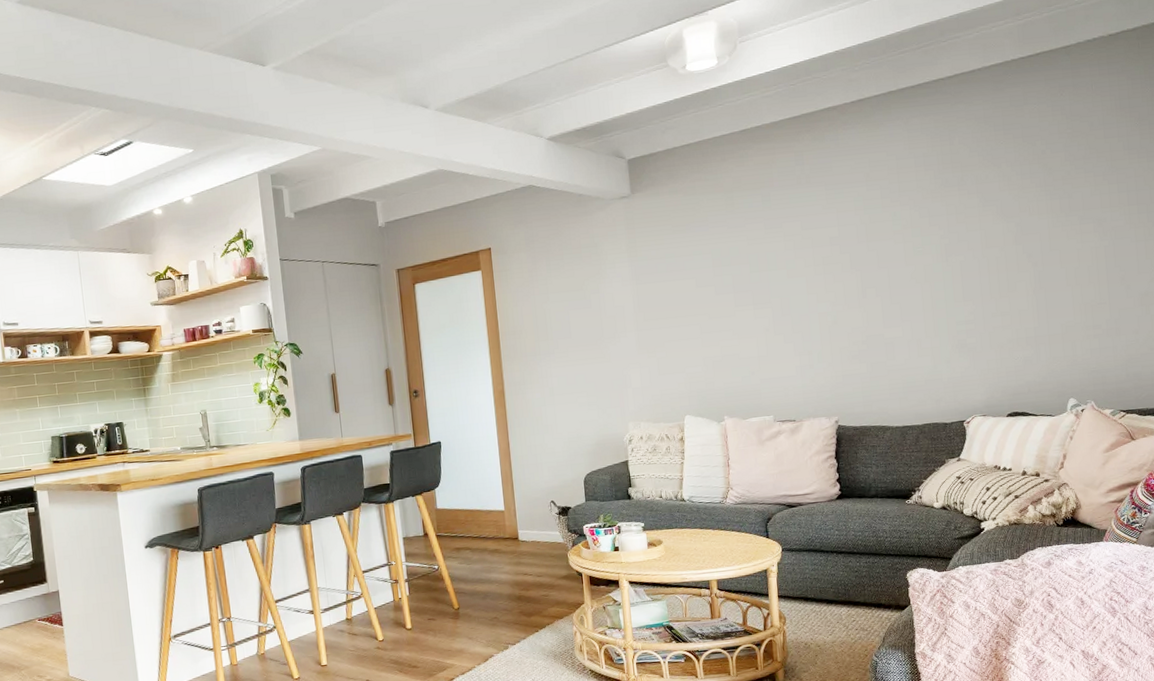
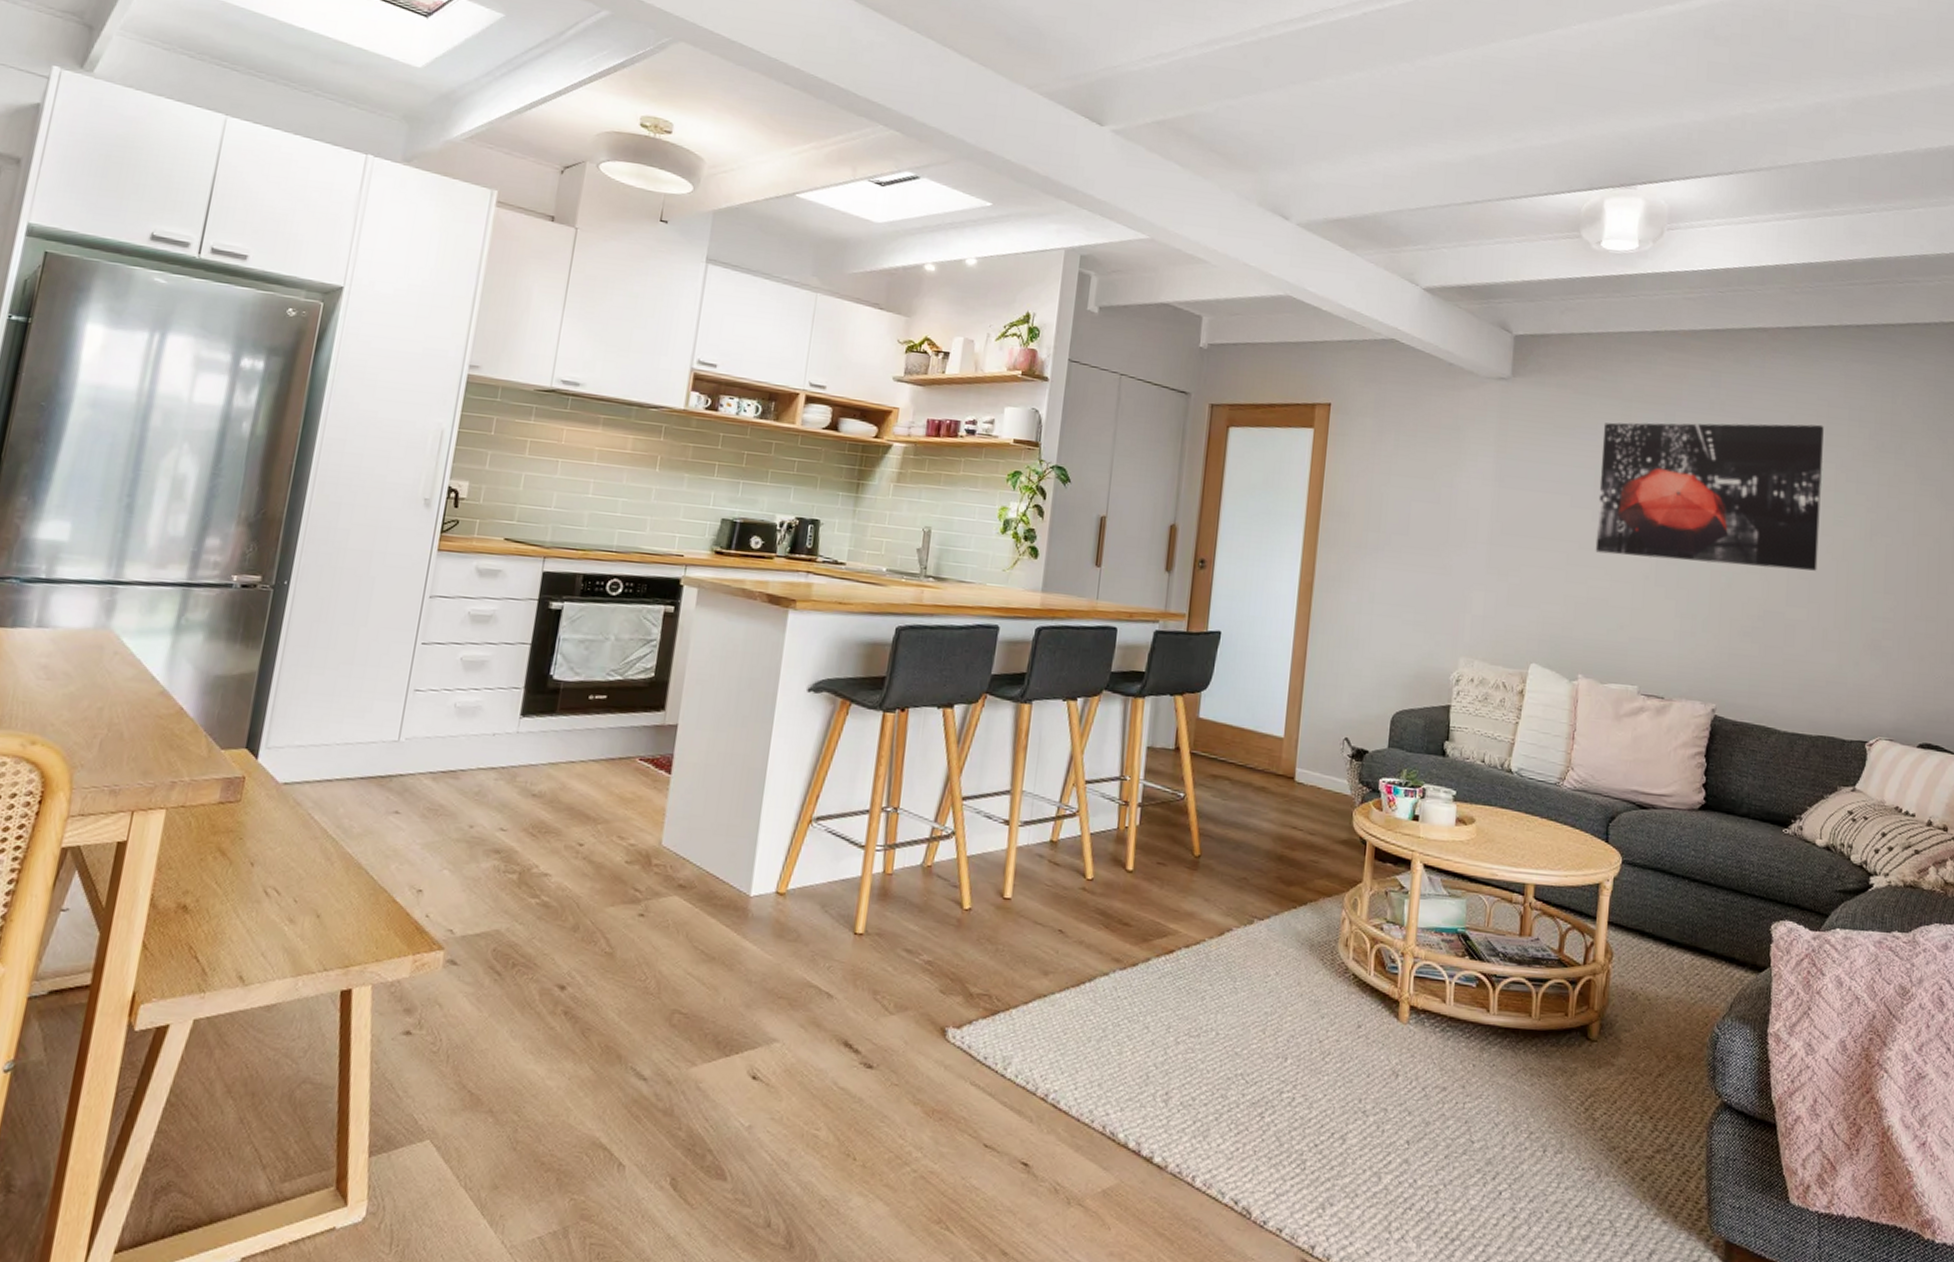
wall art: none [712,176,905,319] -> present [1595,422,1824,571]

